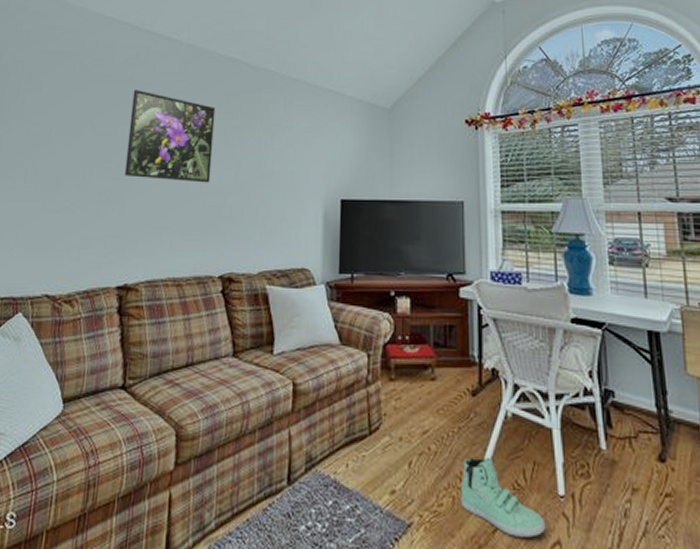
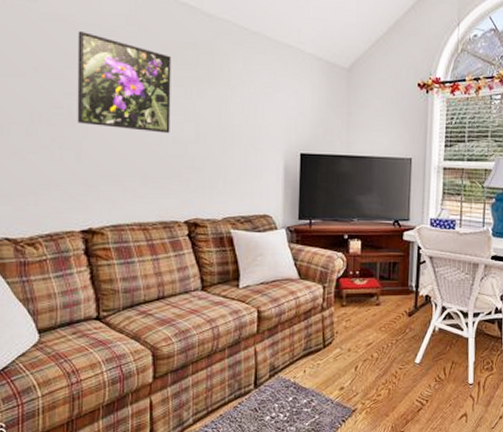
sneaker: present [460,457,546,538] -> none [394,360,457,413]

